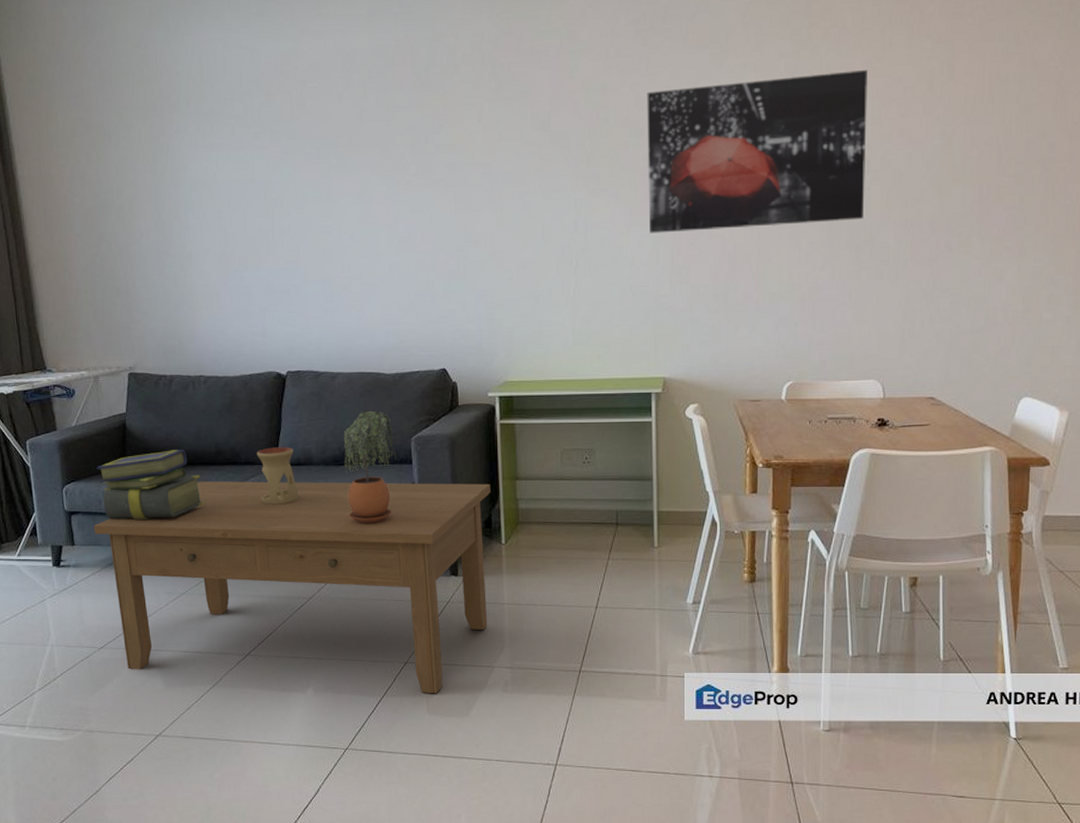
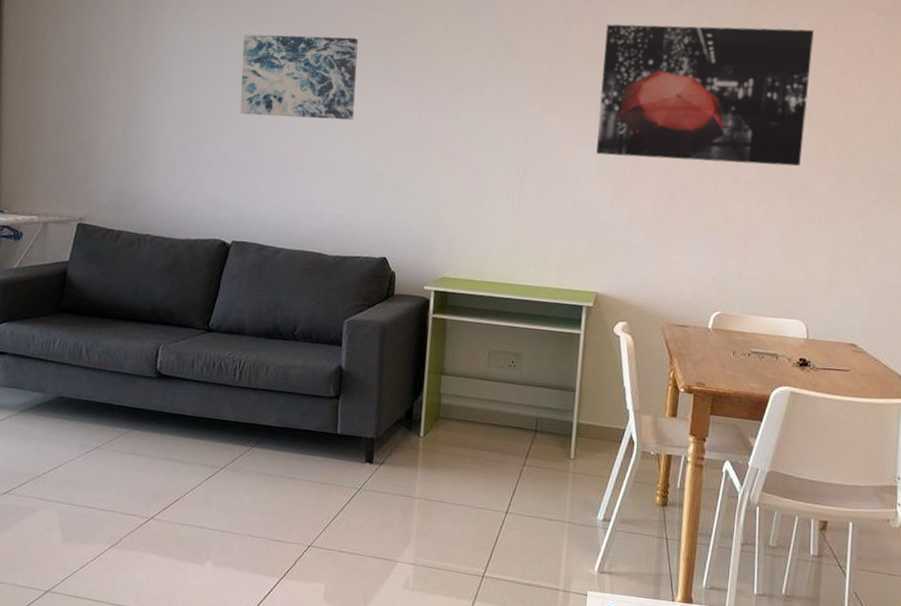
coffee table: present [93,481,491,693] -> none [18,337,416,582]
stack of books: present [96,450,205,521] -> none [31,303,133,370]
oil burner: present [256,447,299,505] -> none [188,312,227,371]
wall art: none [268,142,394,238] -> present [240,34,359,120]
potted plant: present [343,410,397,523] -> none [272,288,328,401]

